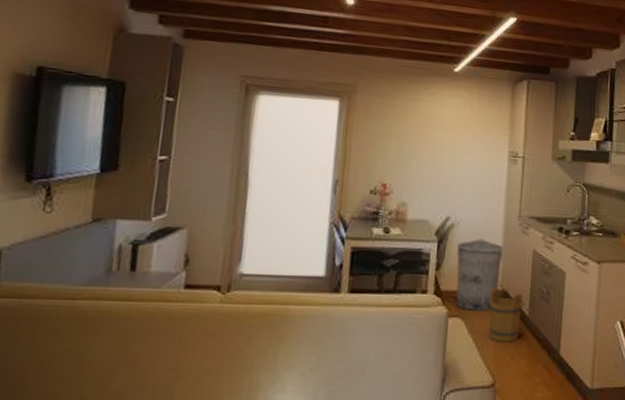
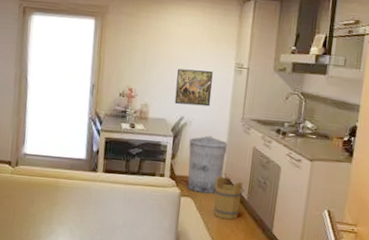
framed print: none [438,159,484,203] -> present [174,68,213,107]

